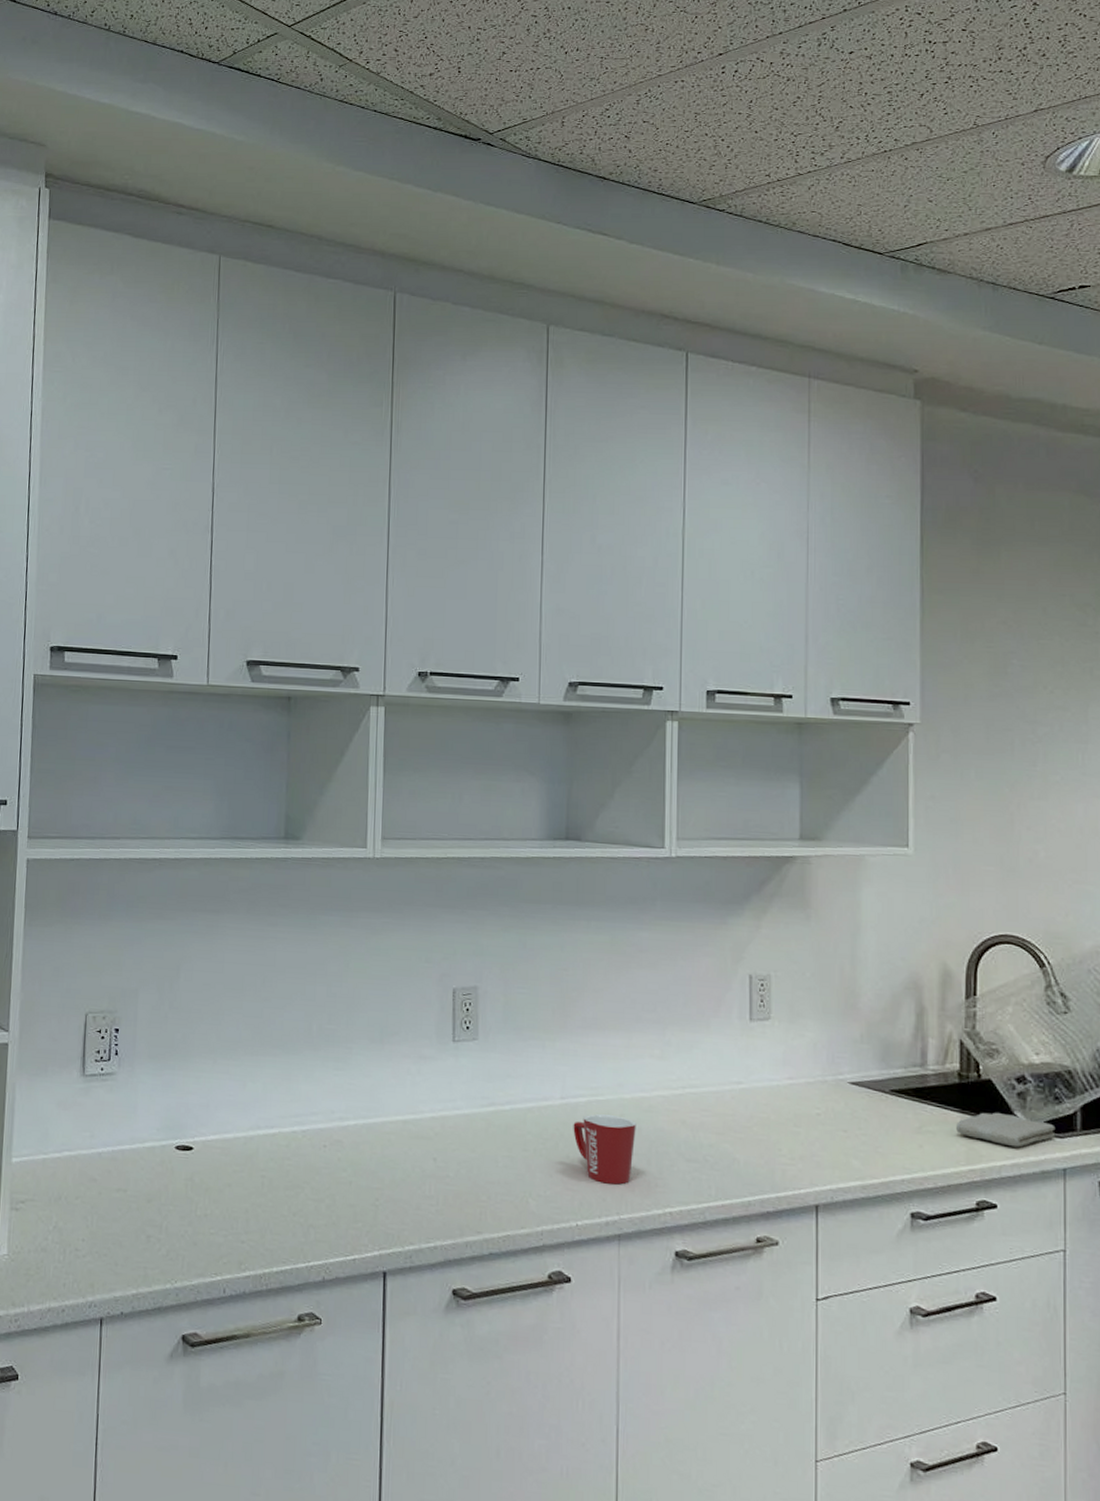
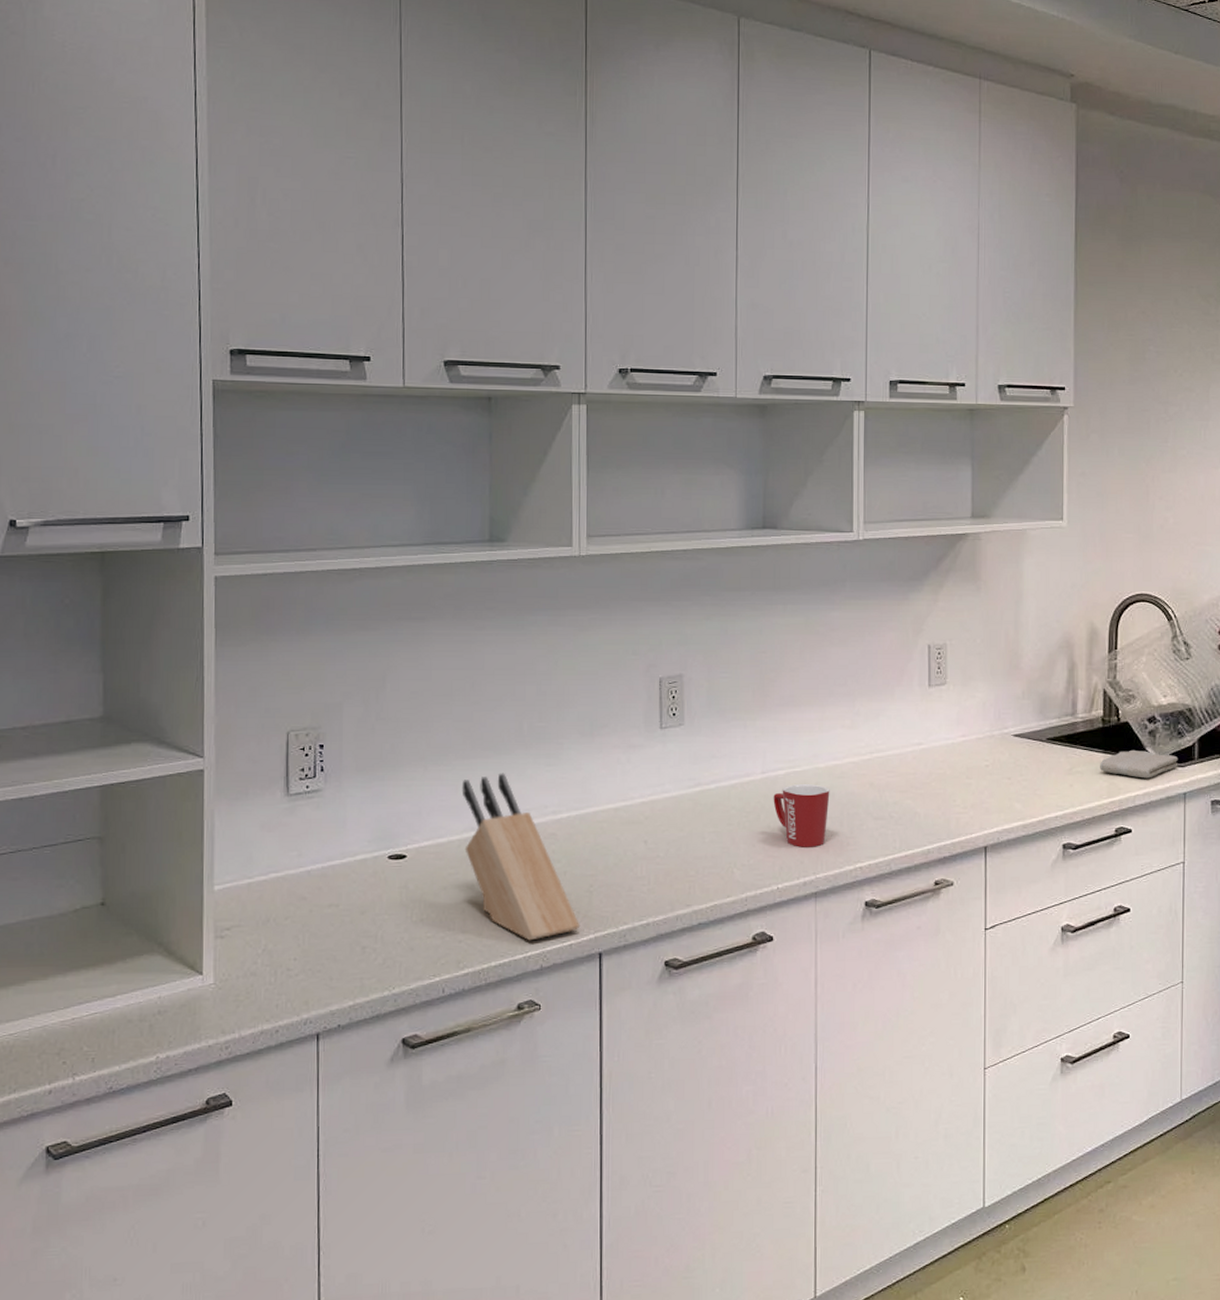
knife block: none [249,1072,365,1250] -> present [461,773,581,941]

